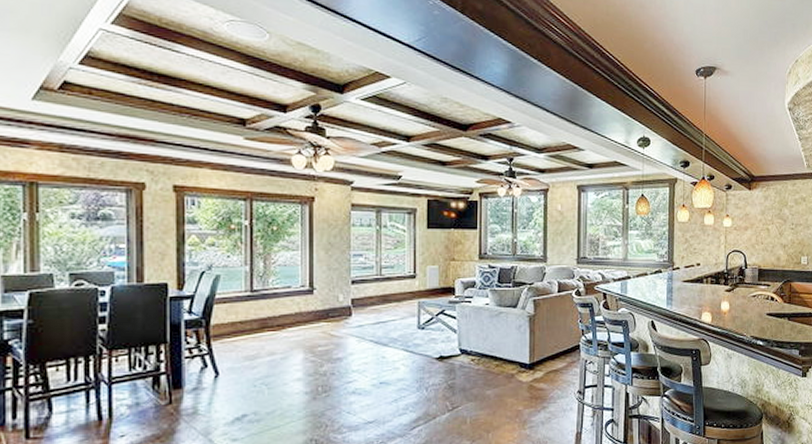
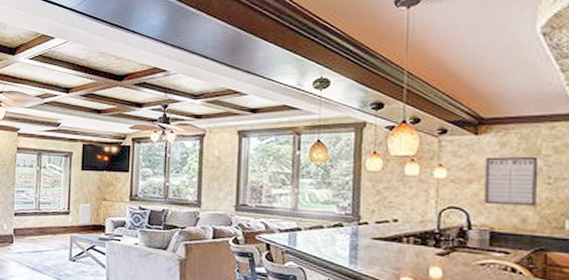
writing board: none [755,207,786,247] -> present [484,156,537,207]

